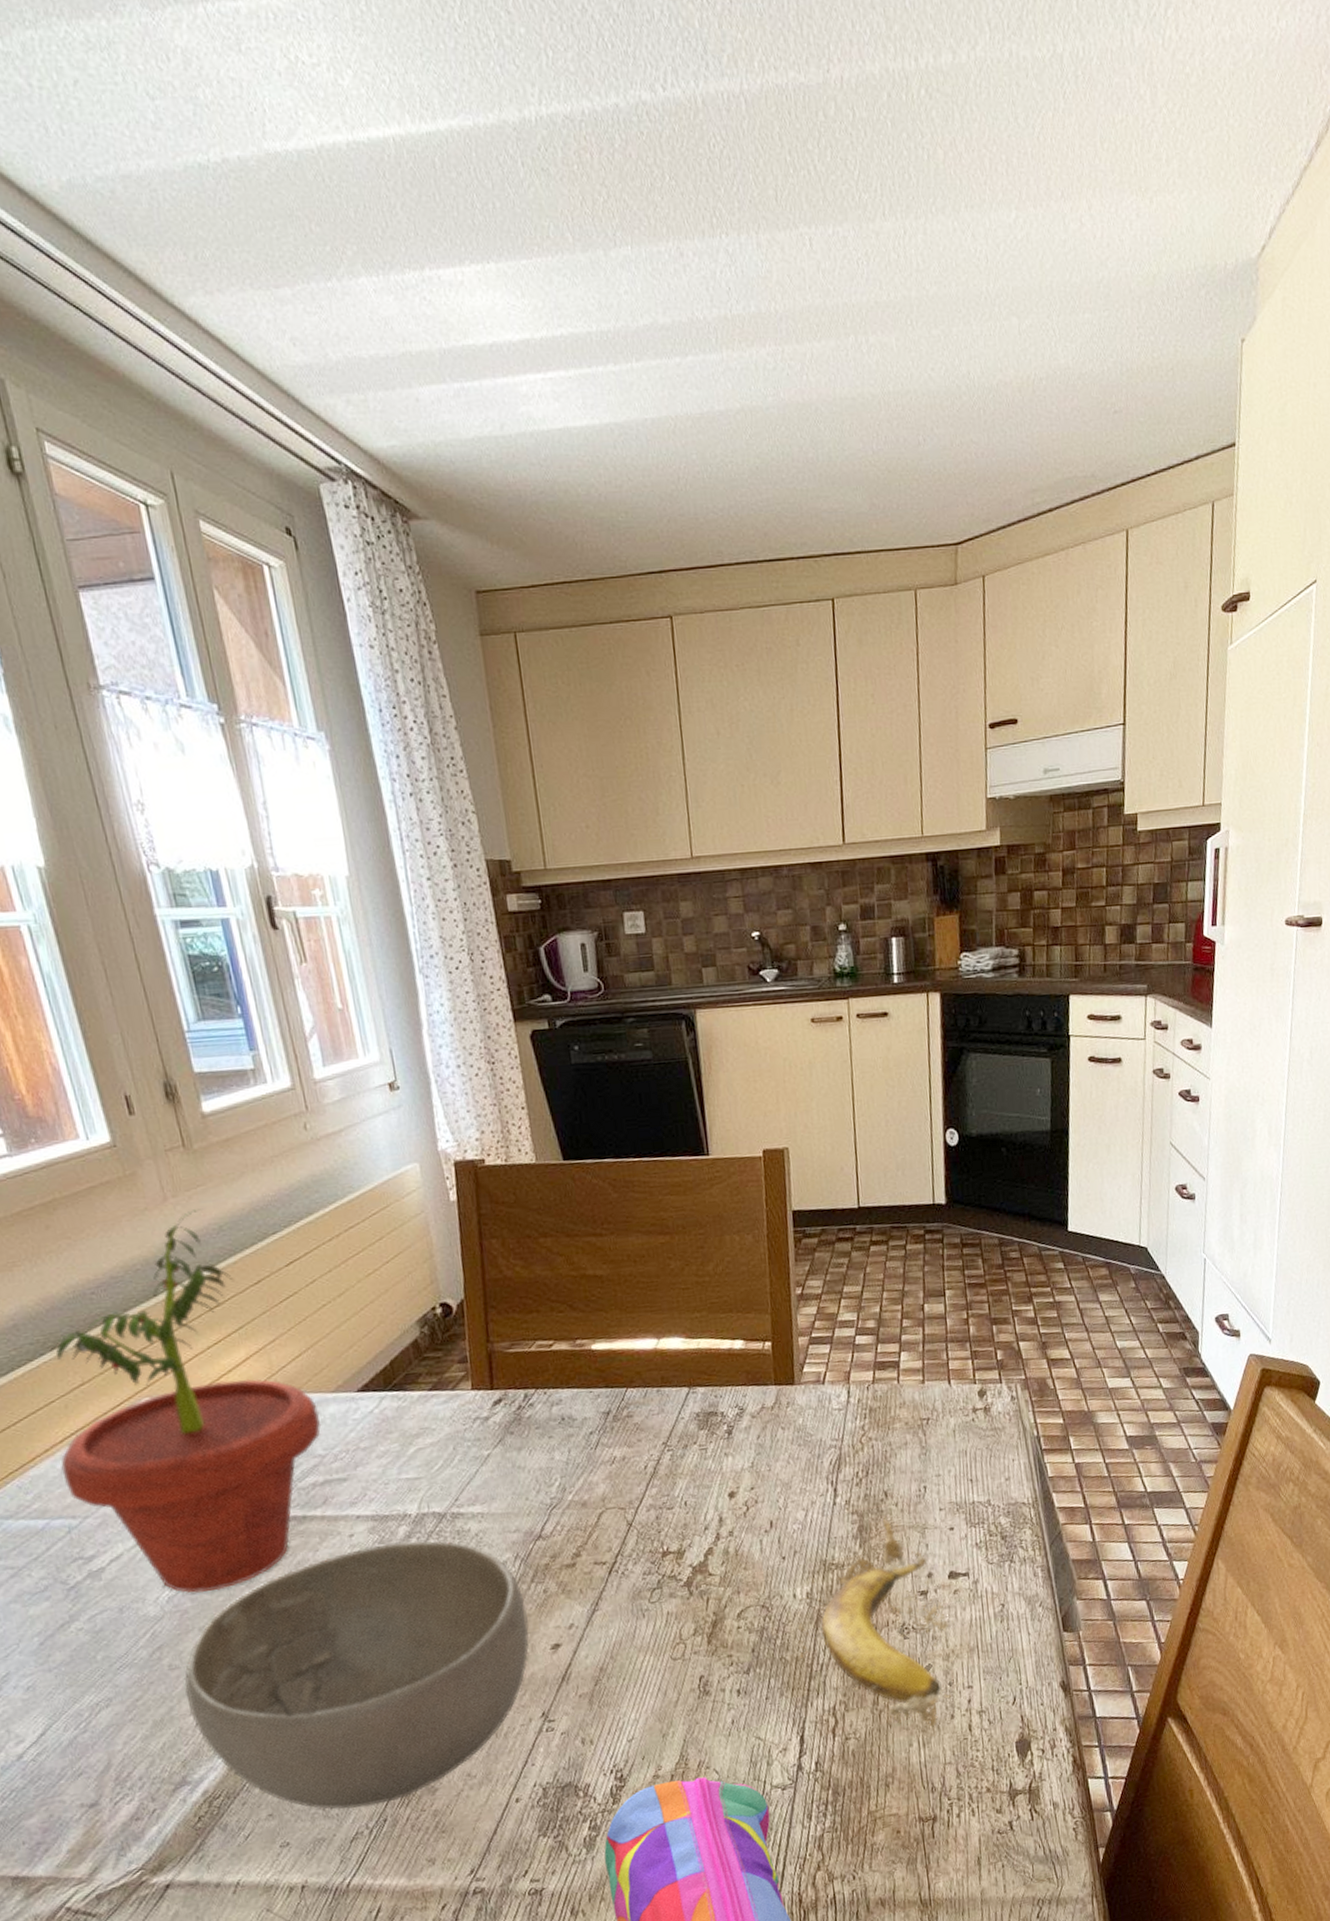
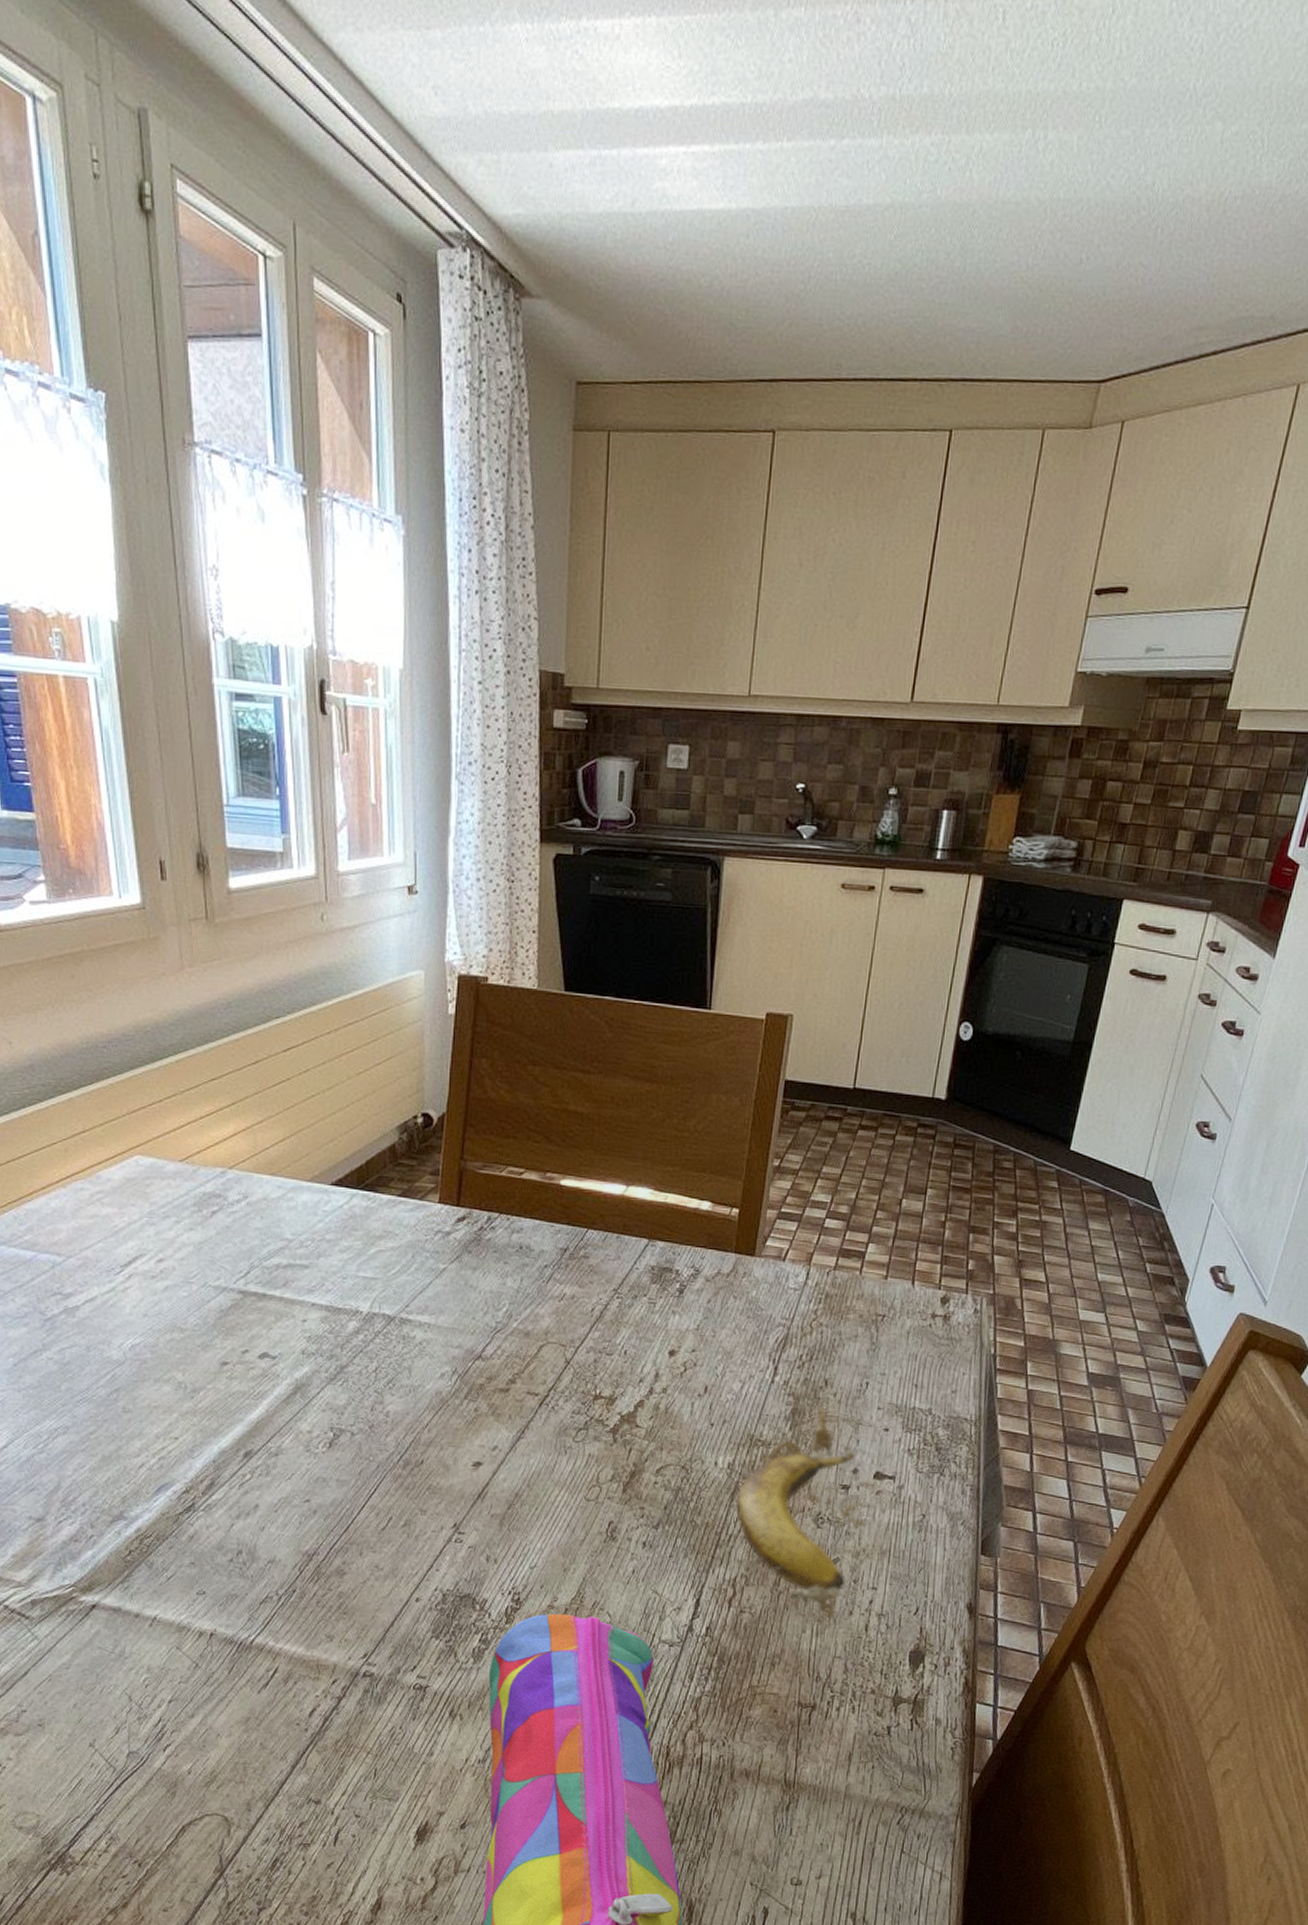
potted plant: present [50,1209,322,1593] -> none [54,982,293,1348]
bowl: present [184,1541,530,1810] -> none [134,1335,455,1576]

